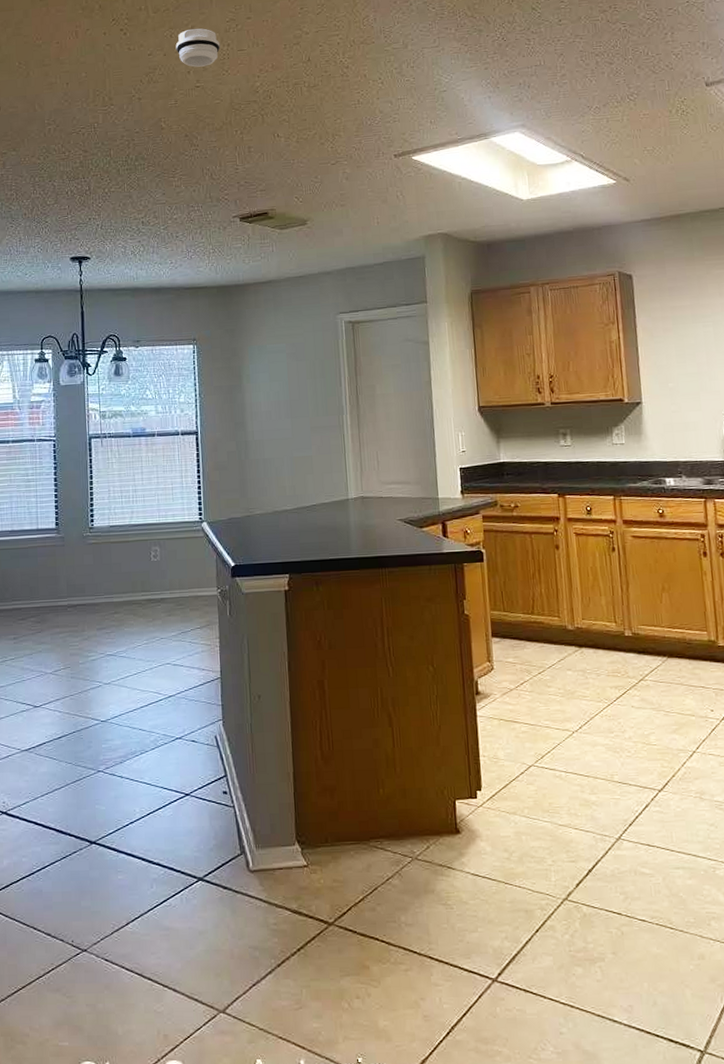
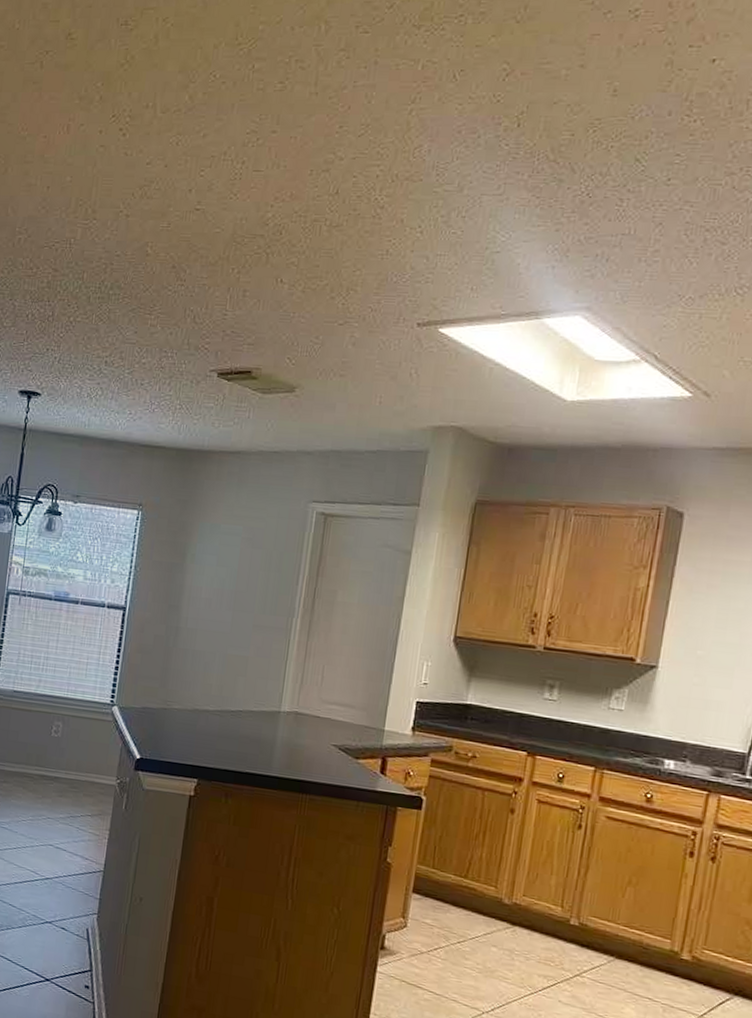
smoke detector: present [175,28,220,67] -> none [180,138,234,186]

